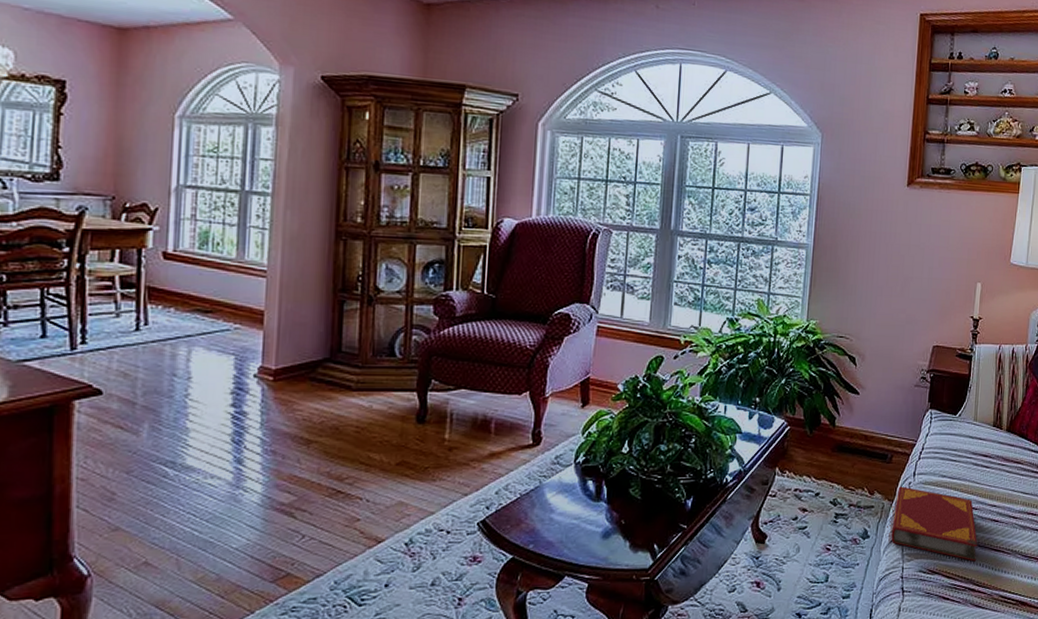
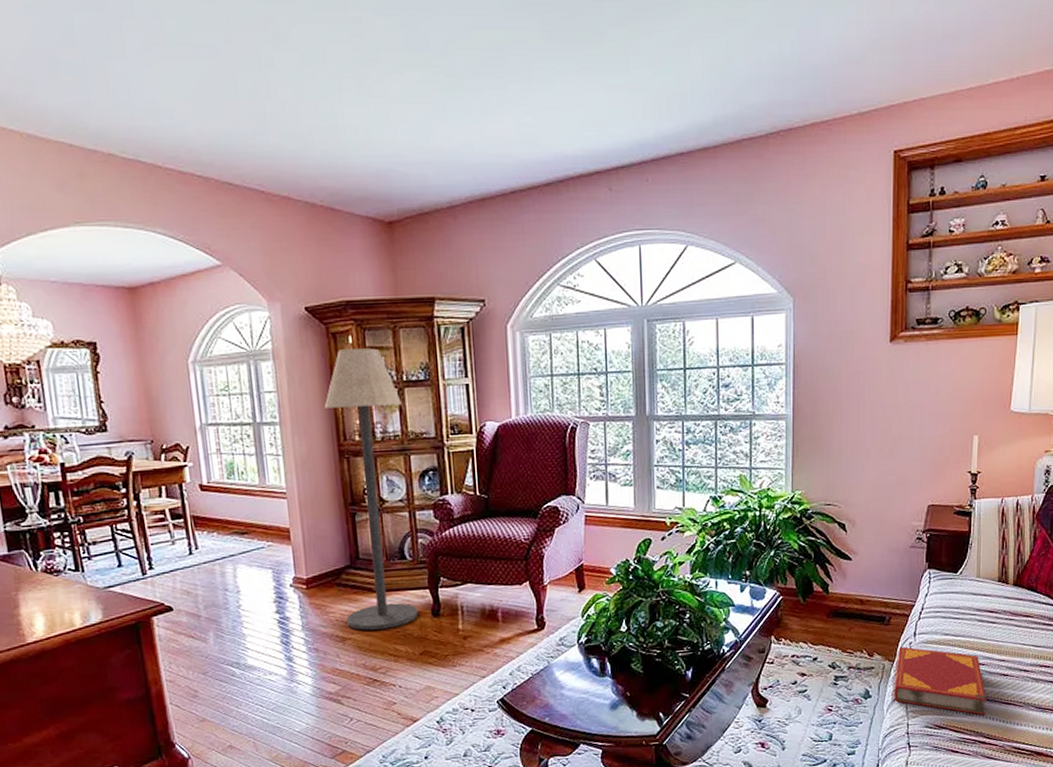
floor lamp: none [316,124,415,433] -> present [324,348,419,630]

